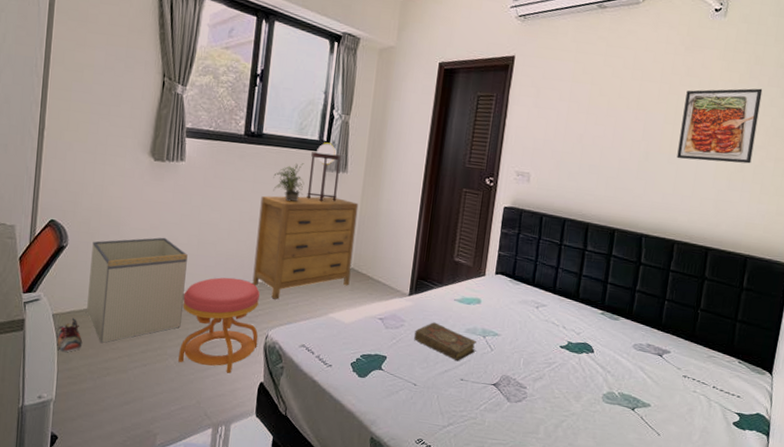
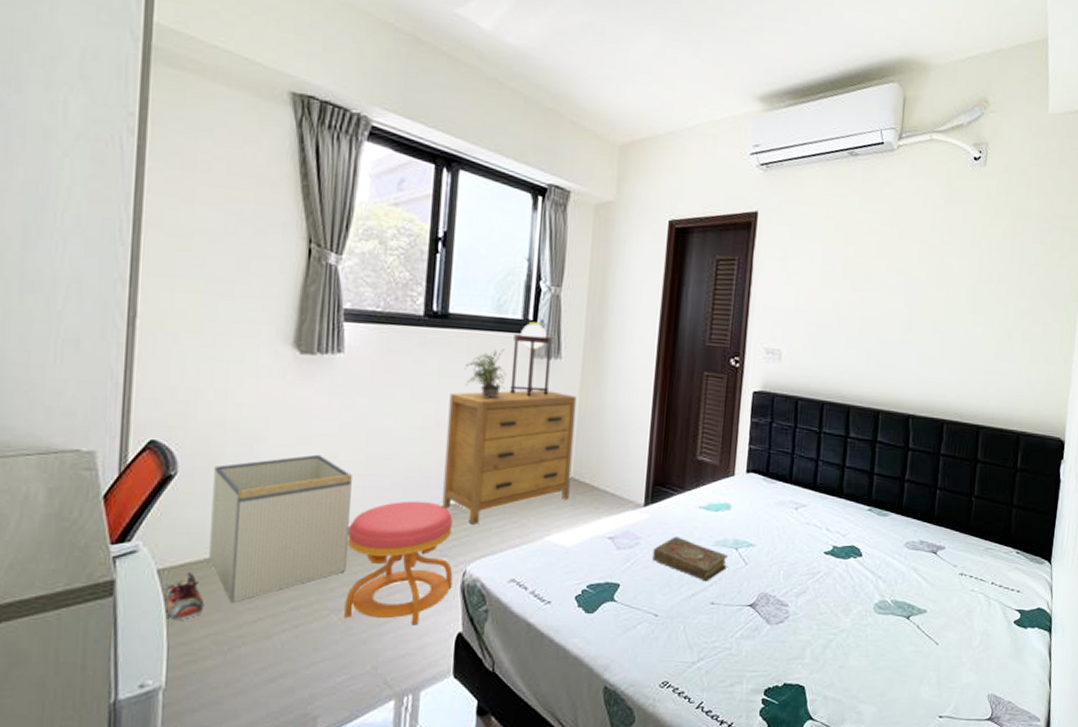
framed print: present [677,88,763,164] -> none [941,245,1027,330]

